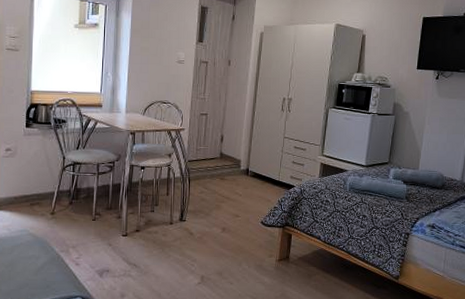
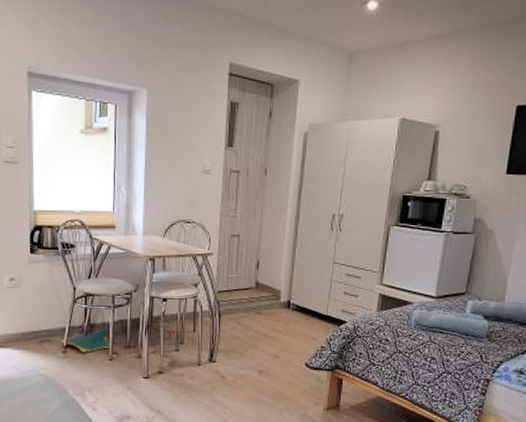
bag: none [49,192,96,214] -> present [60,328,112,353]

